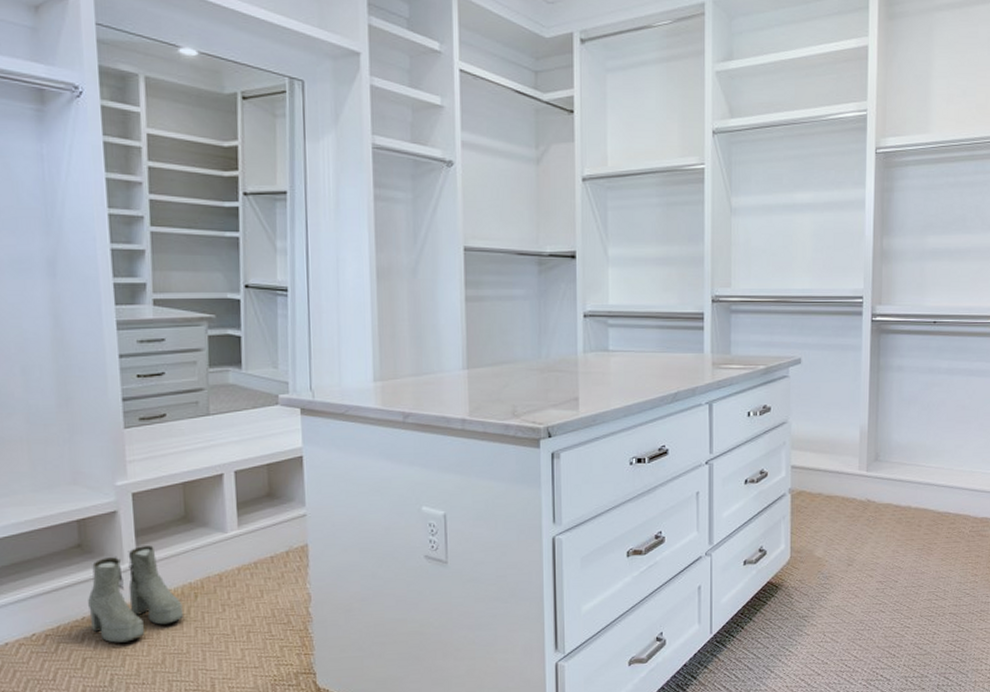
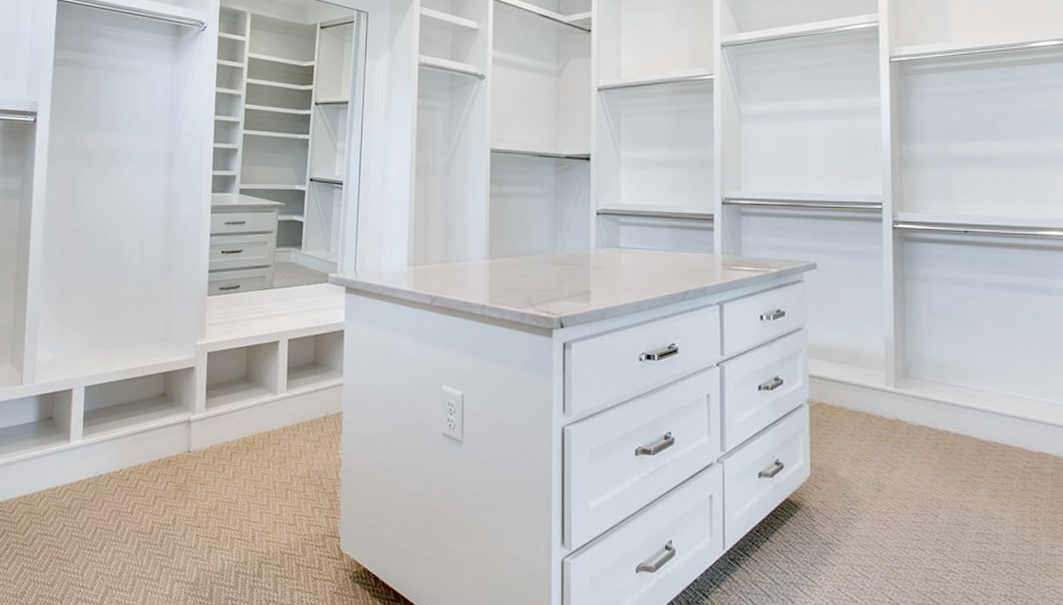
boots: present [88,545,183,643] -> none [164,400,236,486]

